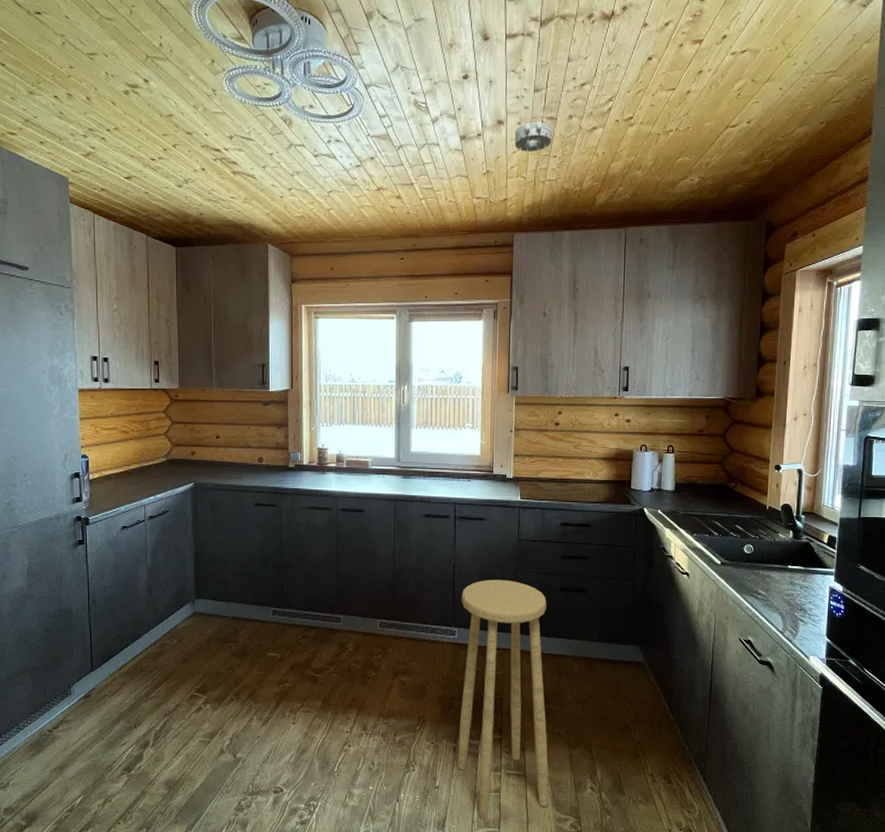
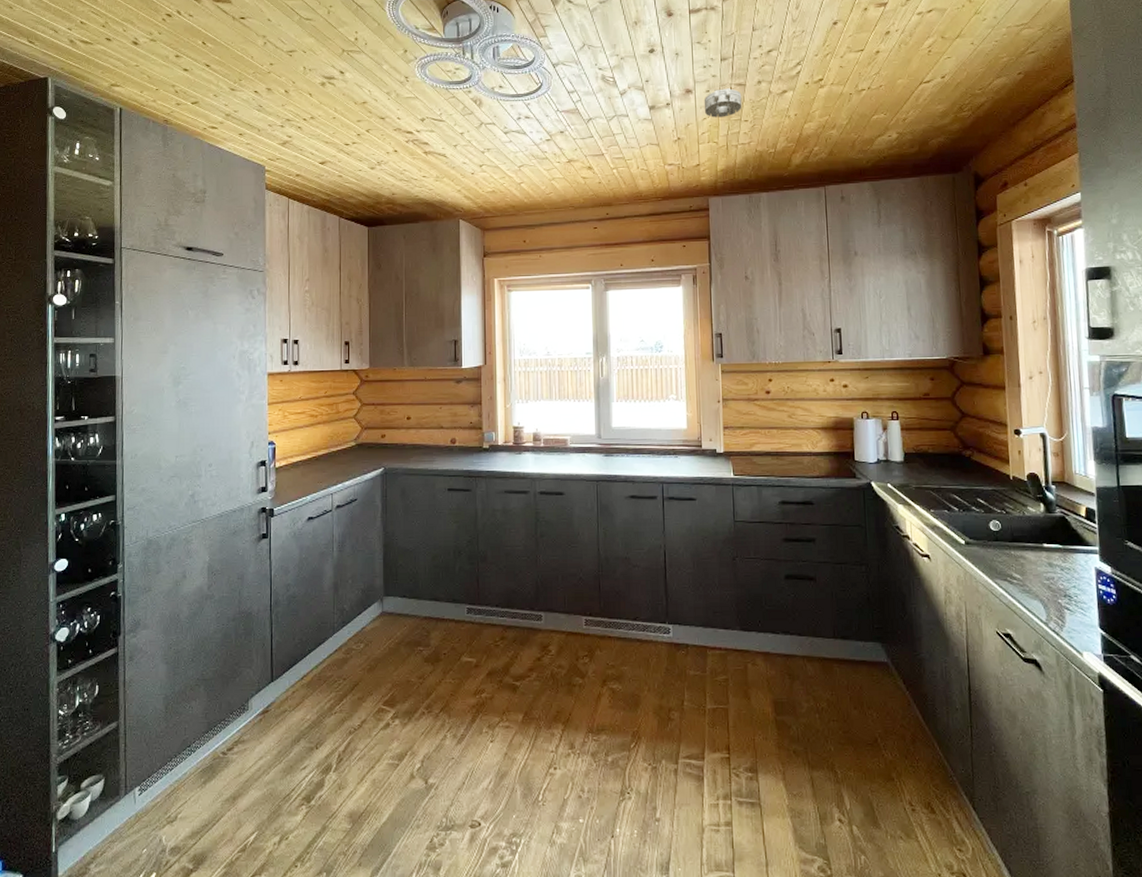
stool: present [458,580,549,819] -> none [674,567,790,860]

